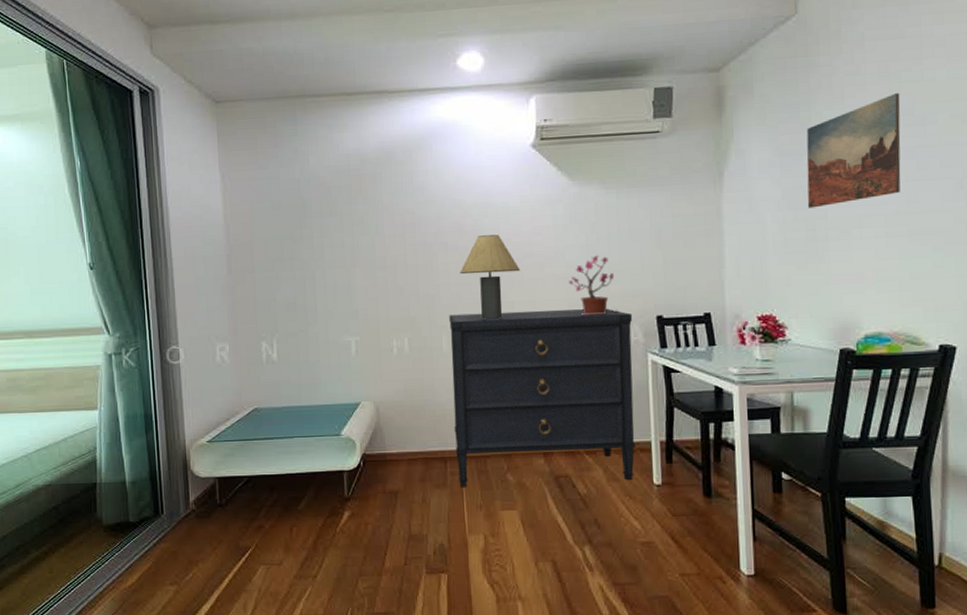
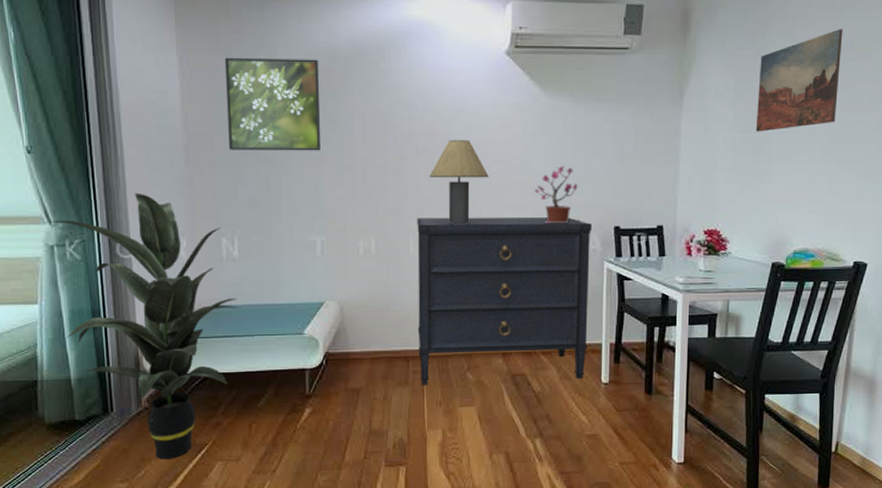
indoor plant: none [104,301,277,563] -> present [44,192,237,460]
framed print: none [262,165,353,257] -> present [224,57,321,151]

